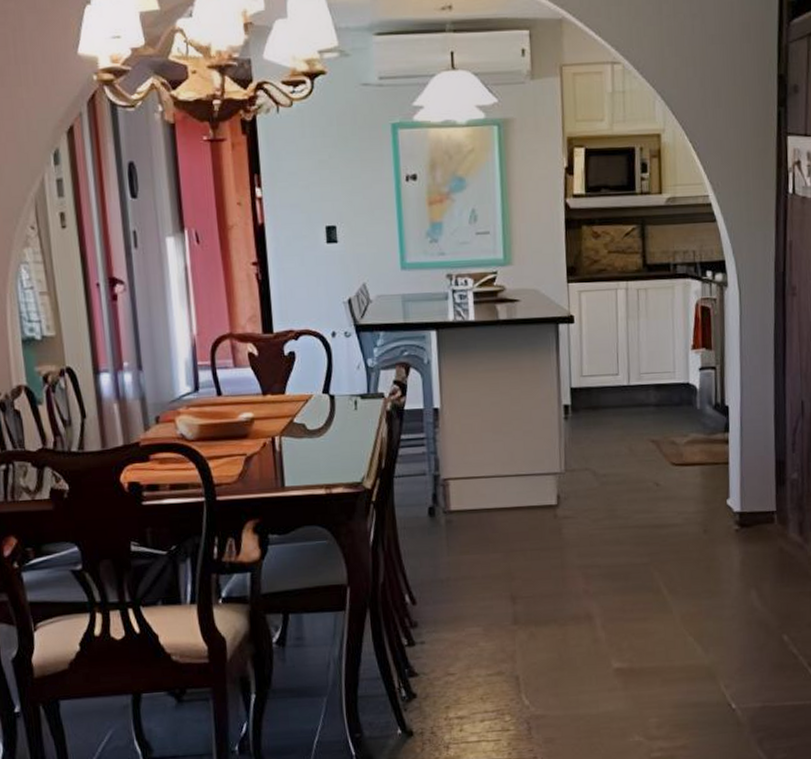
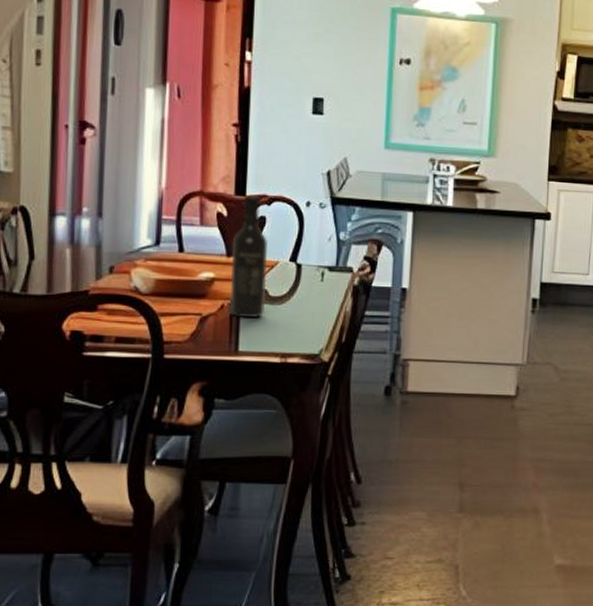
wine bottle: none [267,332,306,453] -> present [229,195,269,319]

